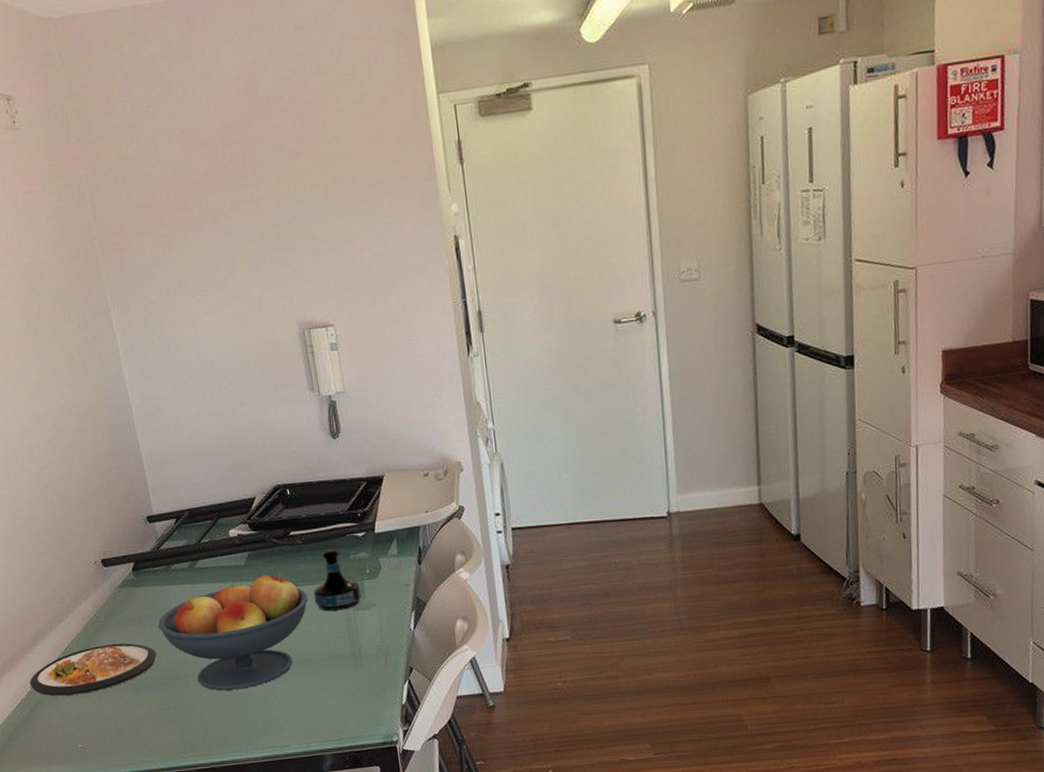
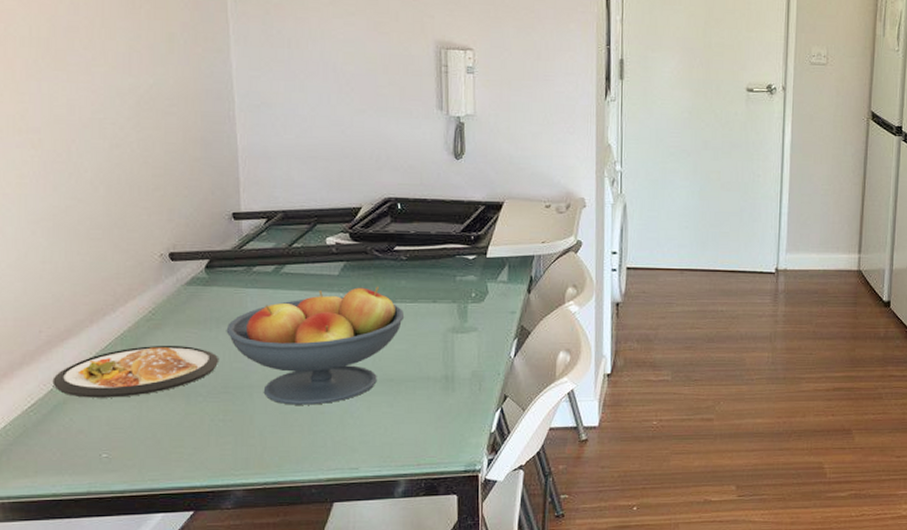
tequila bottle: present [313,549,361,611] -> none [411,268,463,331]

